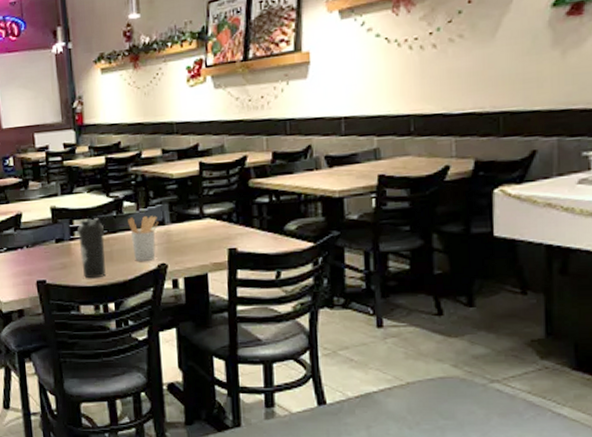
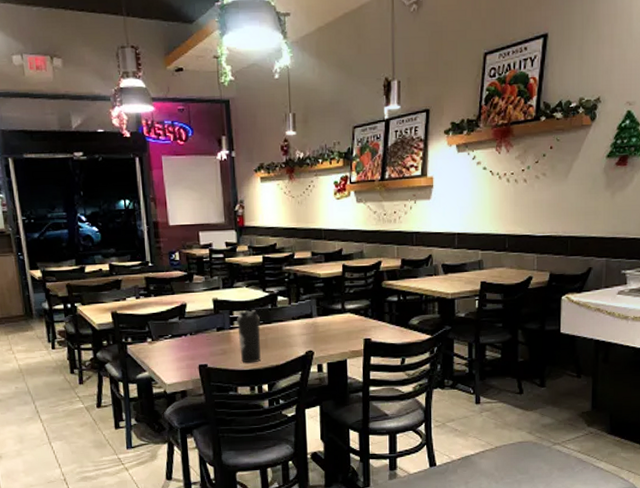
utensil holder: present [128,216,159,261] -> none [281,309,308,348]

